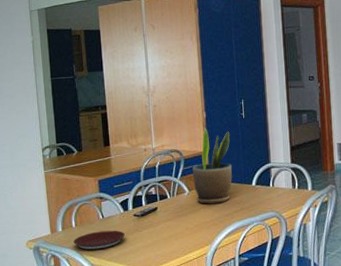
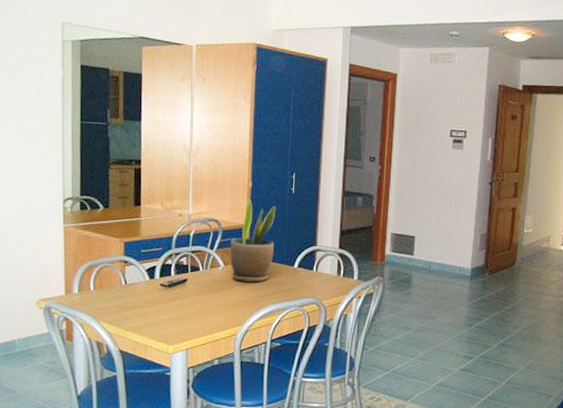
plate: present [73,230,125,251] -> none [90,297,148,318]

